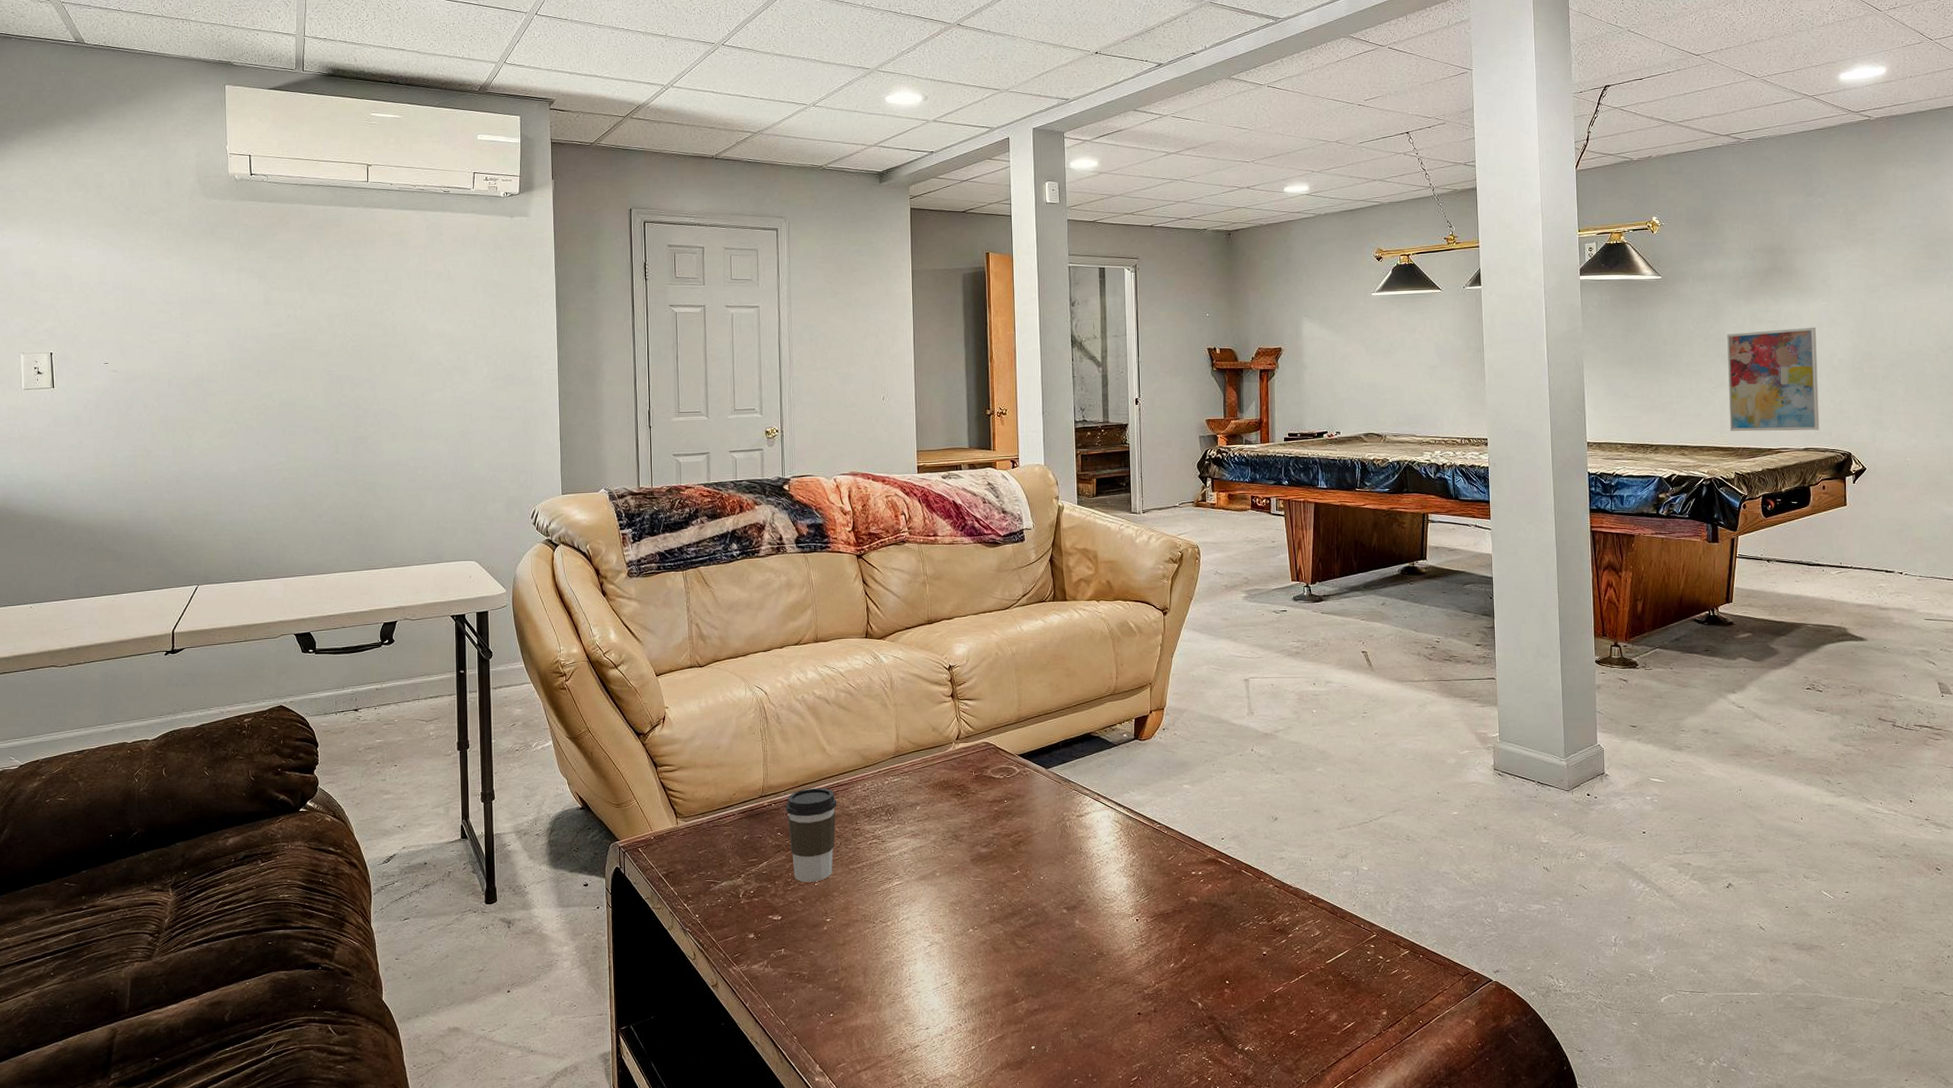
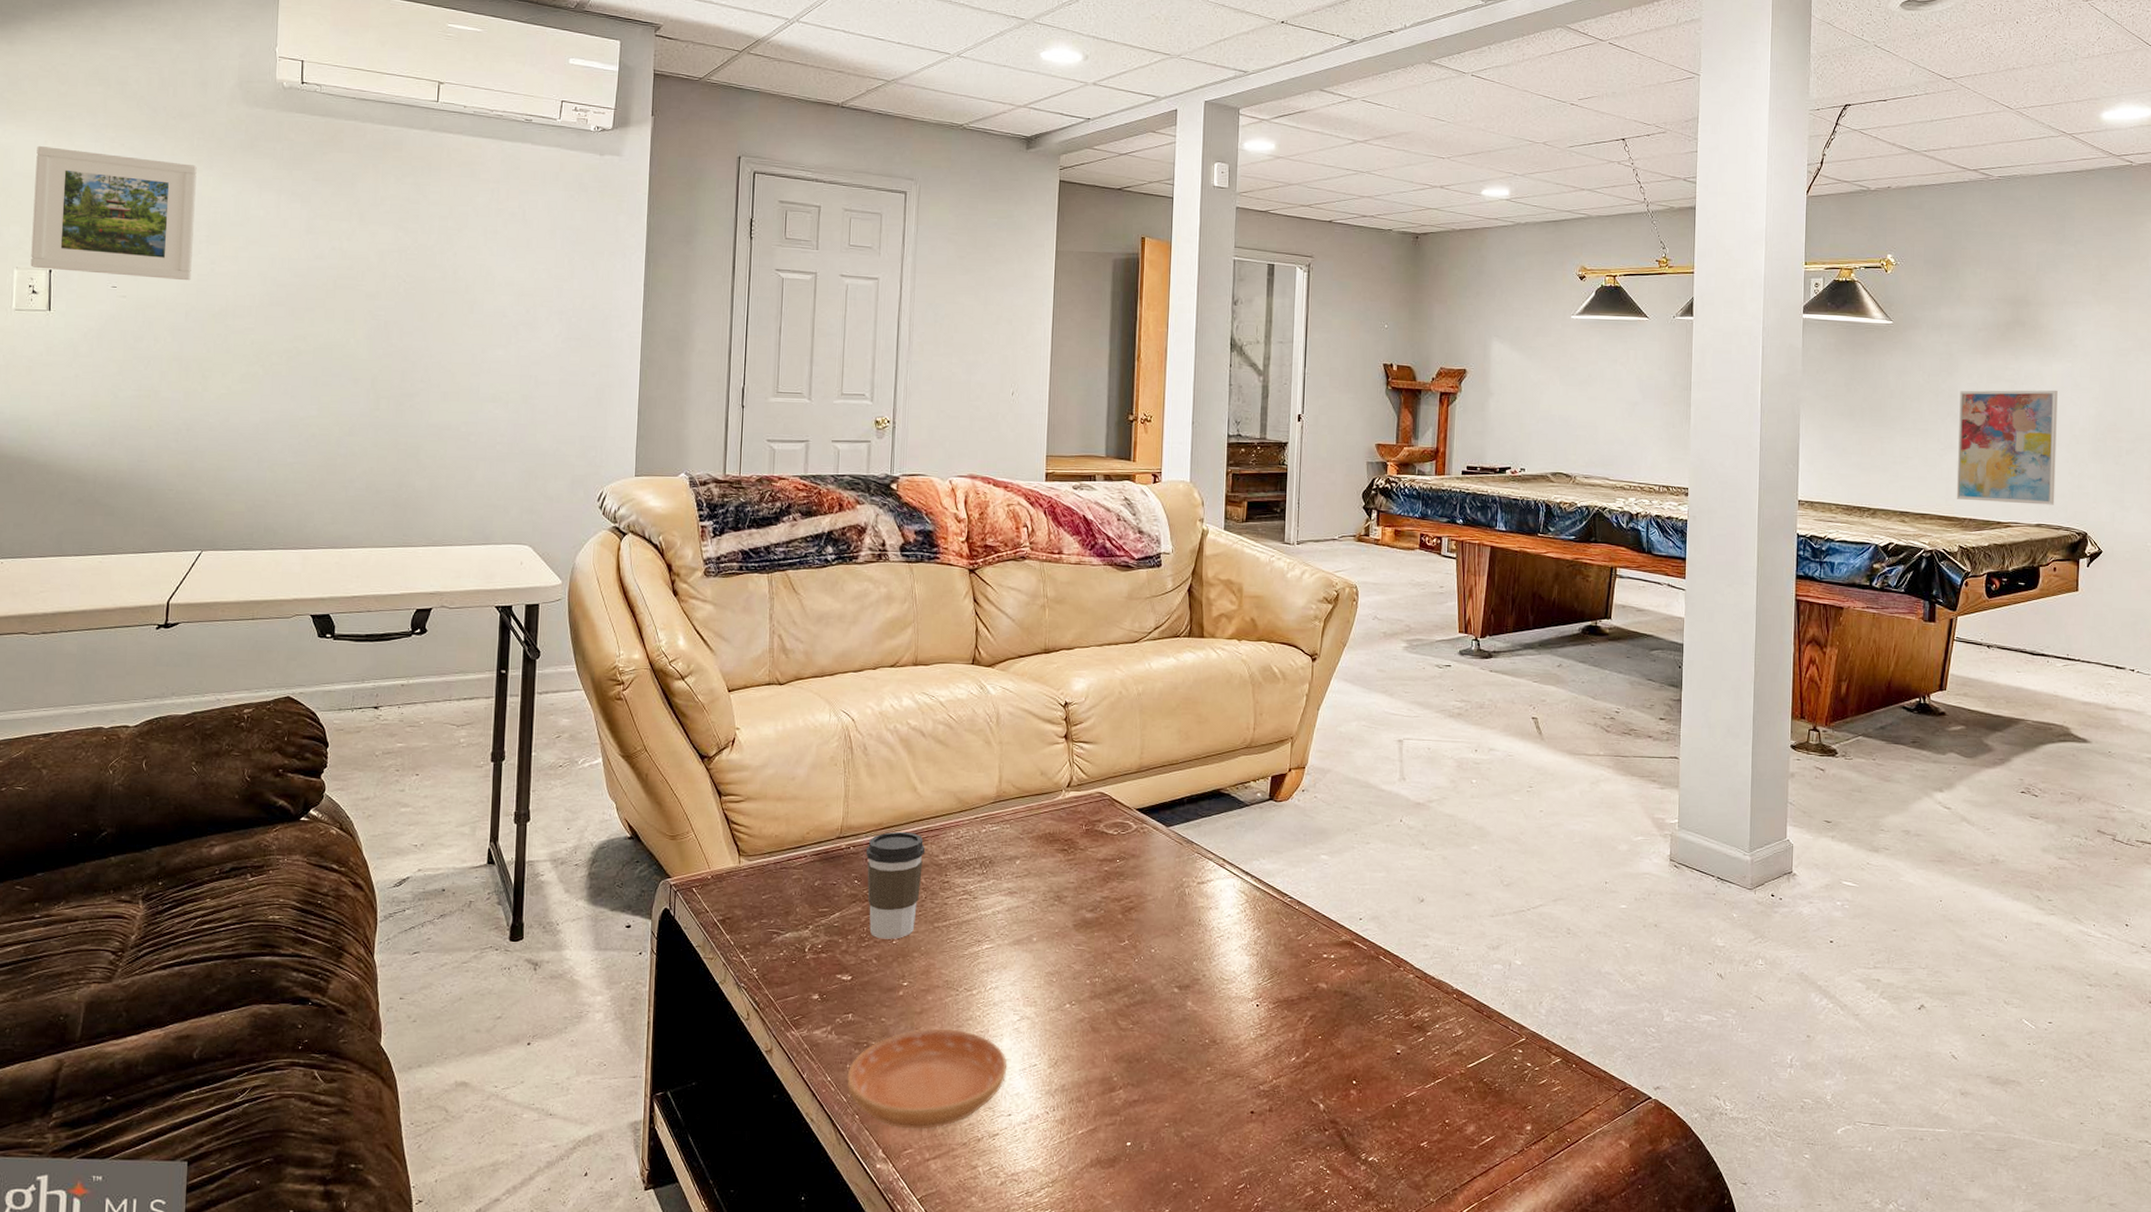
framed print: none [31,246,170,354] -> present [30,145,197,281]
saucer: none [784,956,923,1046] -> present [847,1028,1008,1130]

